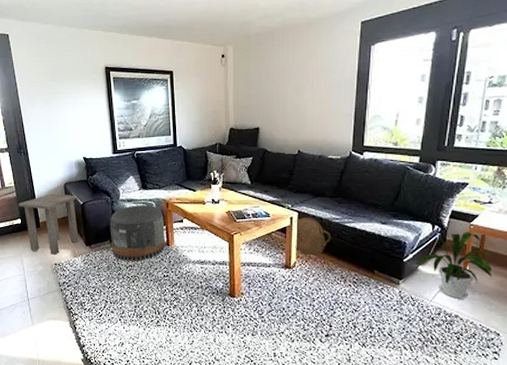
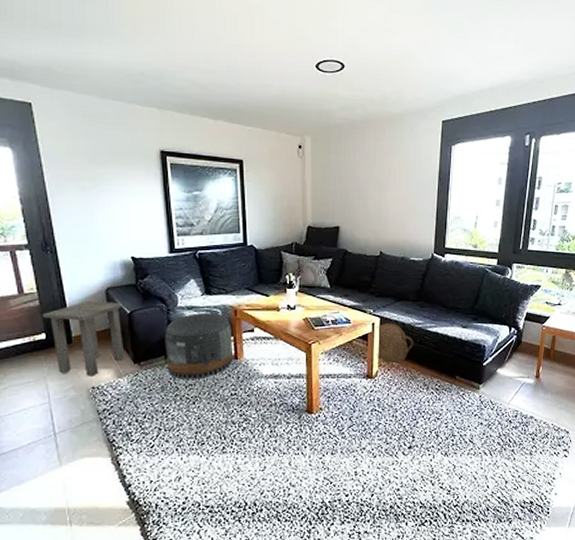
house plant: present [415,231,496,299] -> none [494,332,565,400]

